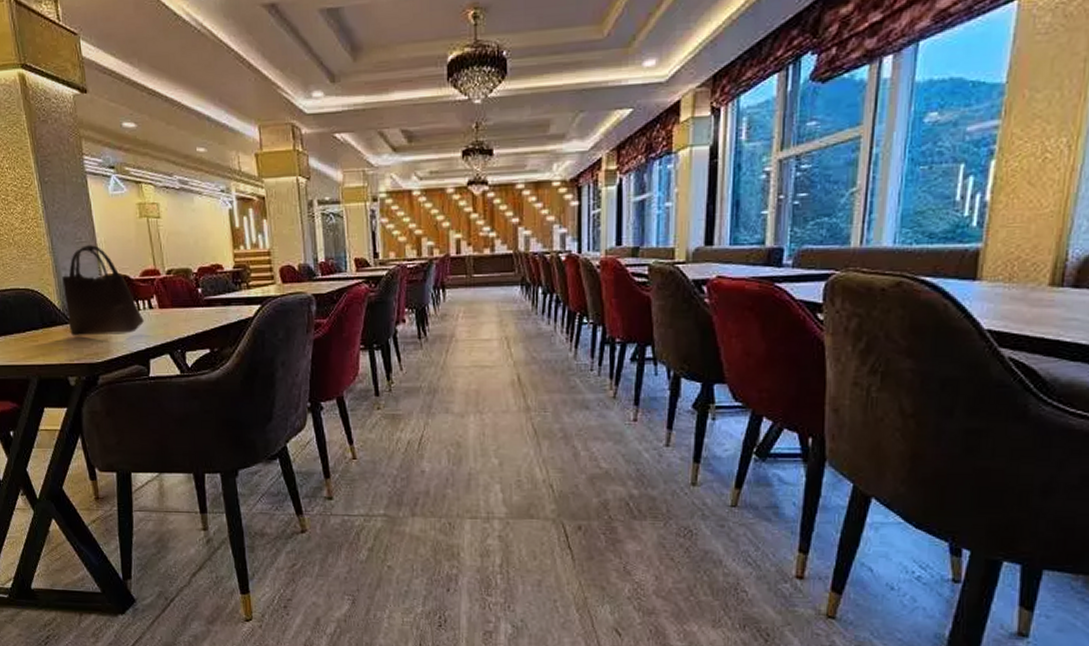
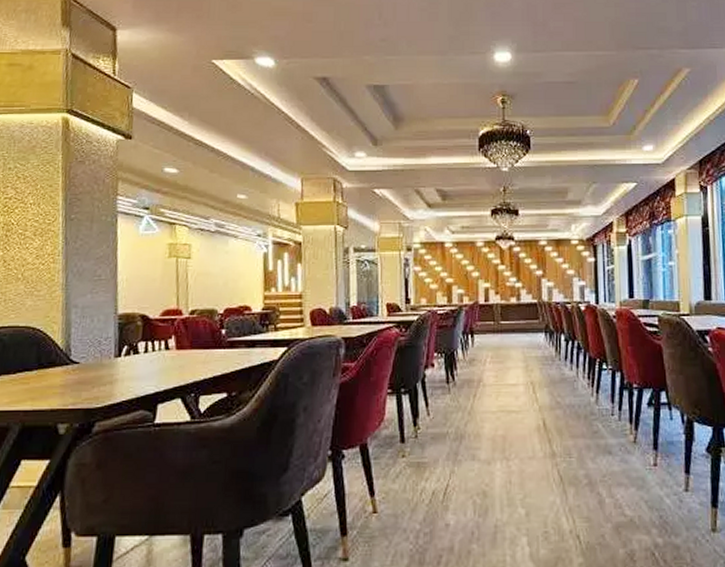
handbag: present [62,245,145,336] -> none [69,283,159,379]

